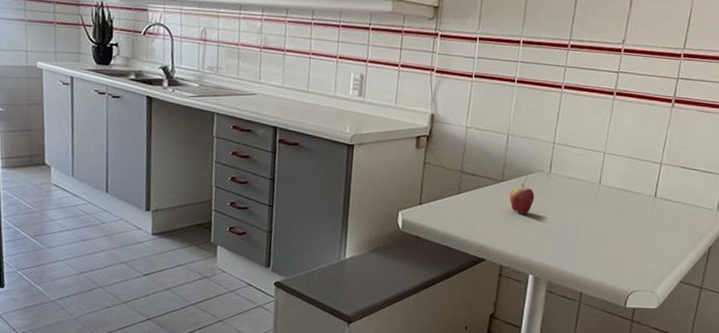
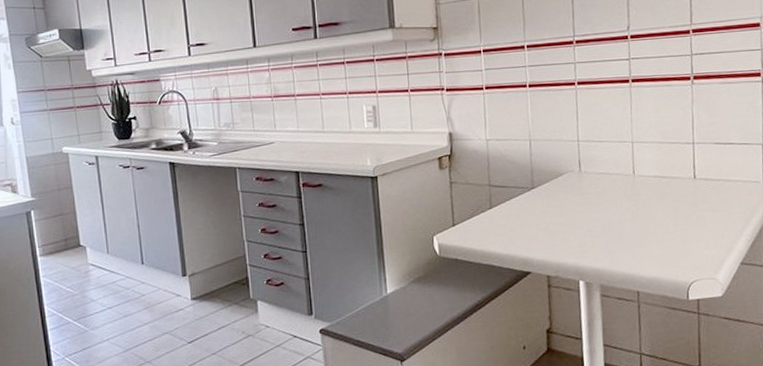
fruit: present [509,177,535,214] -> none [543,180,570,219]

